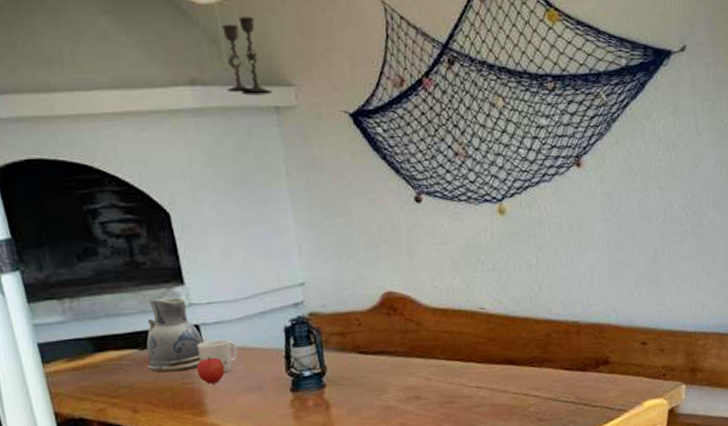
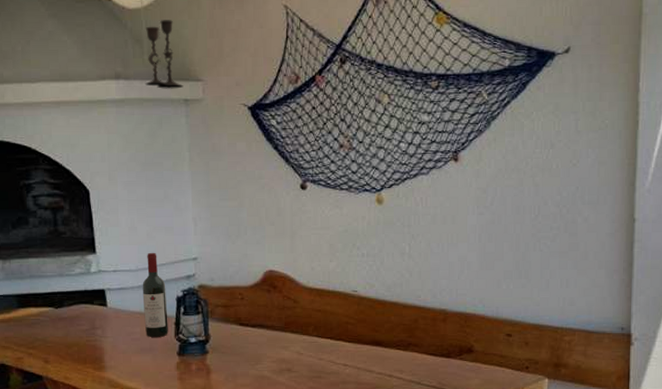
ceramic pitcher: present [146,298,202,373] -> none [59,264,106,330]
mug: present [197,339,238,373] -> none [102,303,135,334]
fruit: present [197,356,225,384] -> none [100,318,123,343]
wine bottle: none [242,279,278,374] -> present [142,252,168,337]

